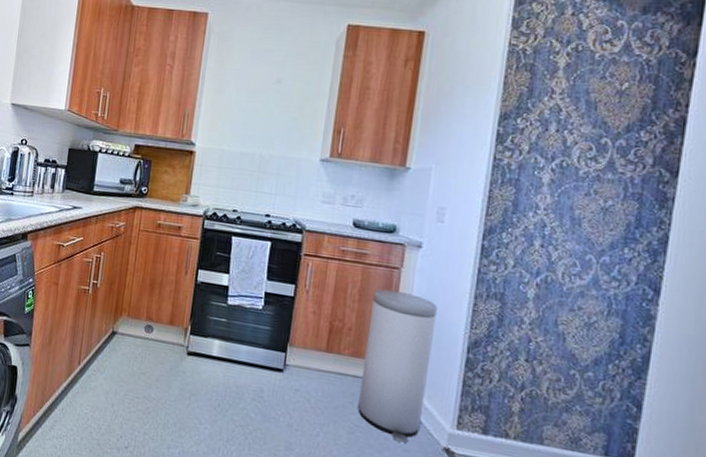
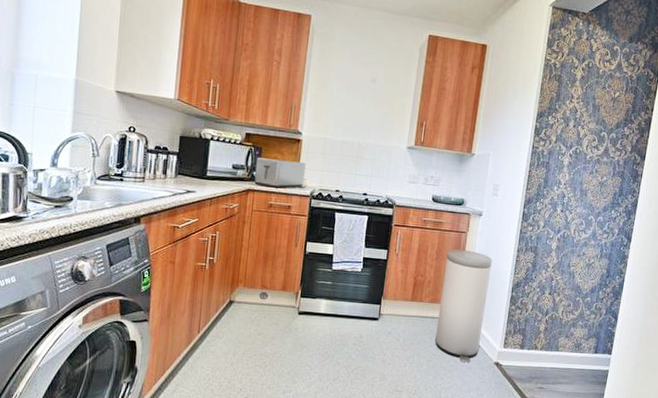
toaster: none [142,170,199,207] -> present [254,156,306,189]

